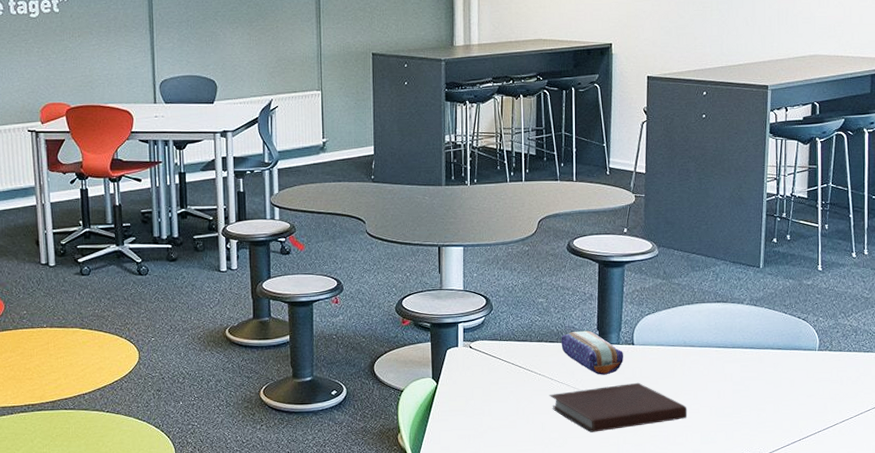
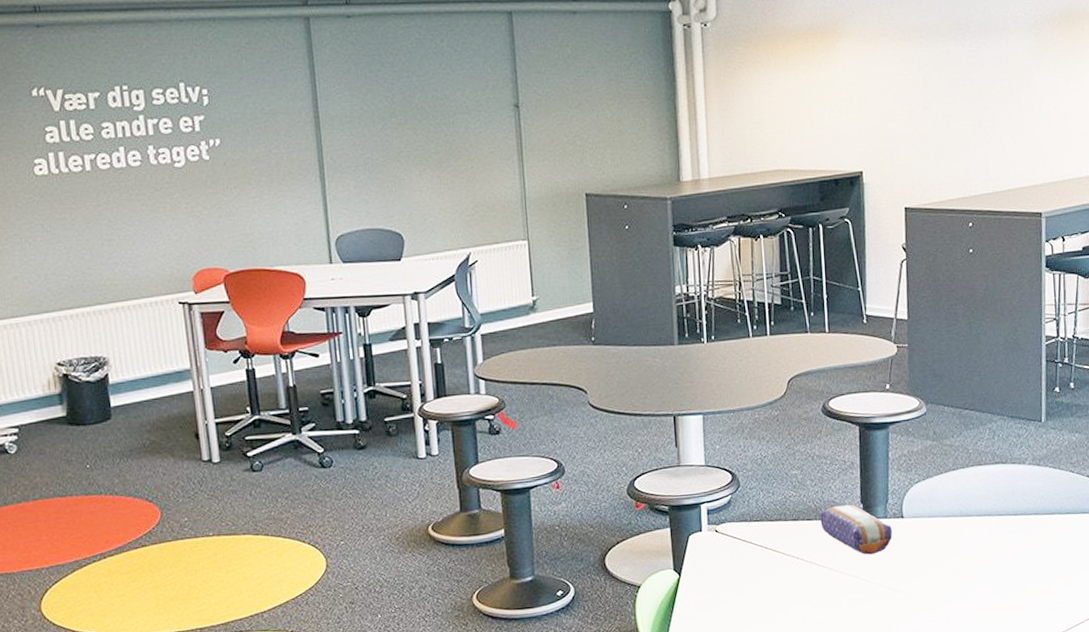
notebook: present [549,382,688,433] -> none [809,560,968,622]

